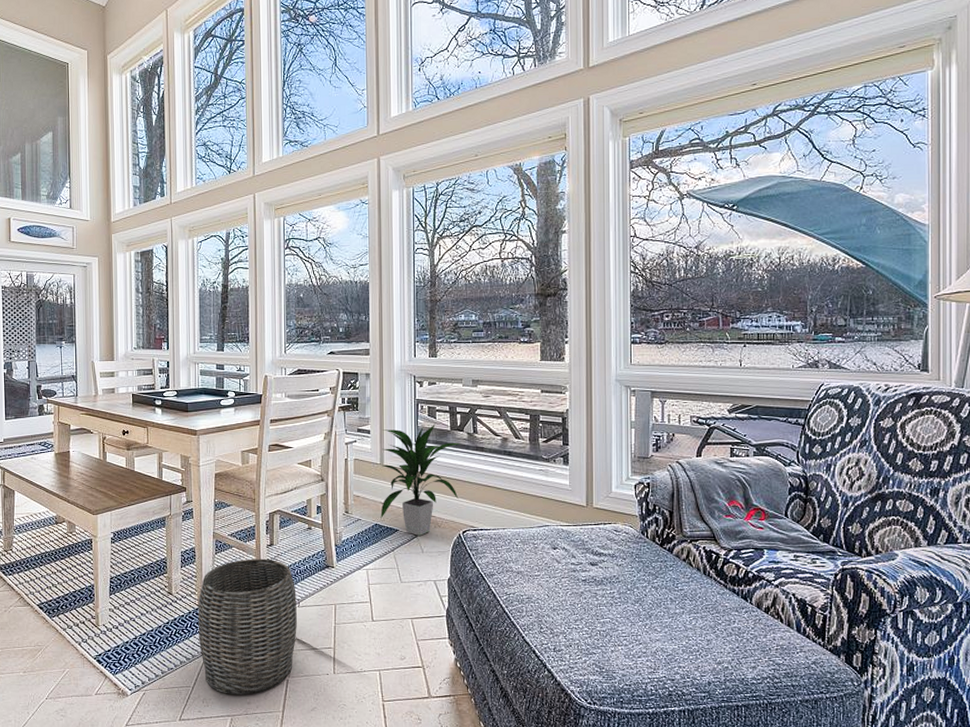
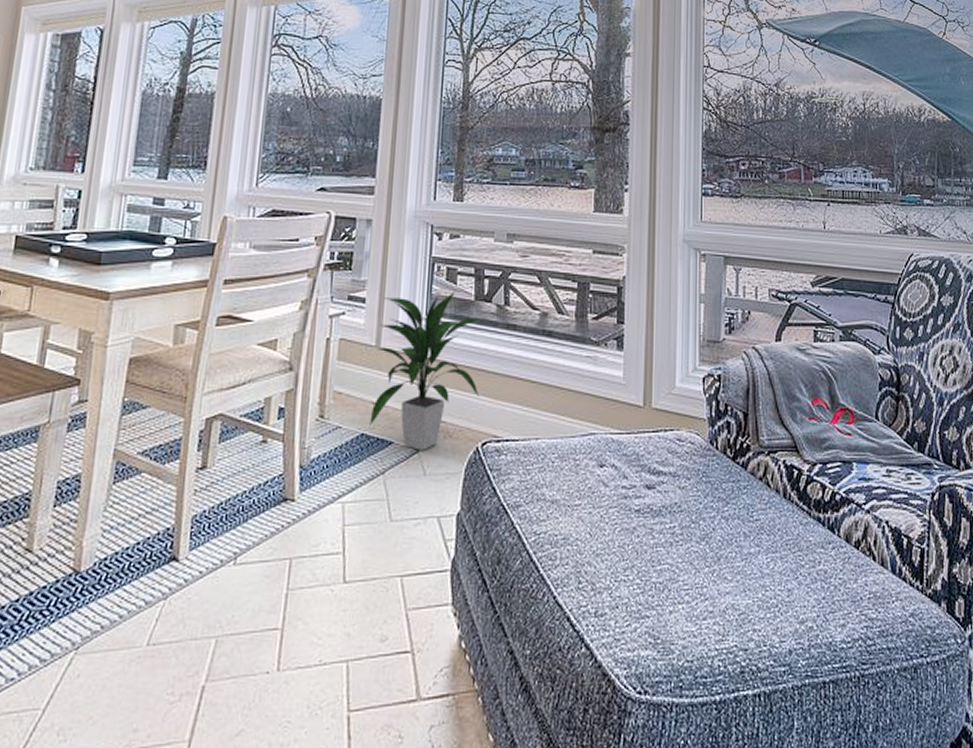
woven basket: present [198,558,297,695] -> none [65,489,234,718]

